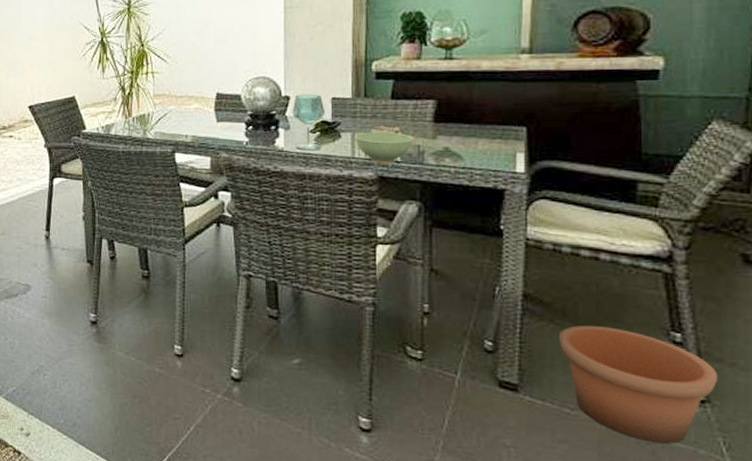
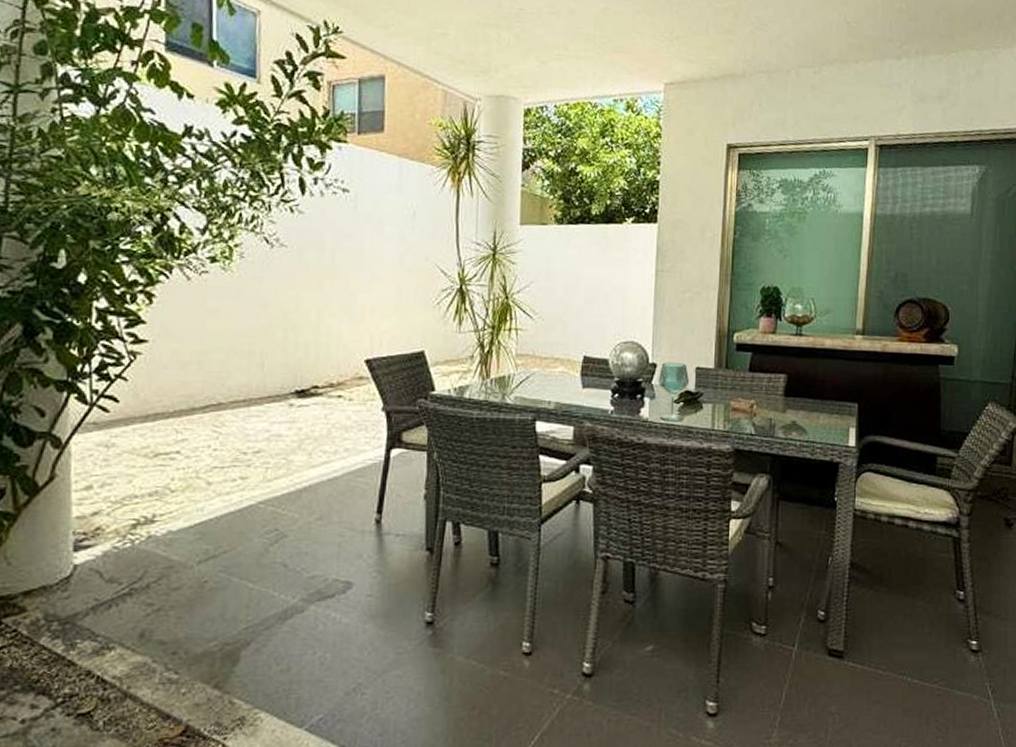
bowl: present [354,132,413,164] -> none [714,404,766,437]
pot: present [558,325,719,444] -> none [876,590,988,693]

